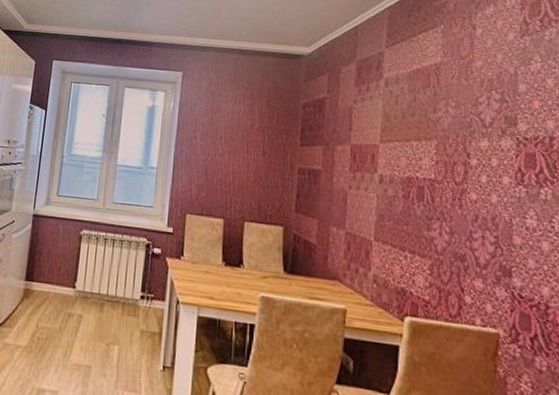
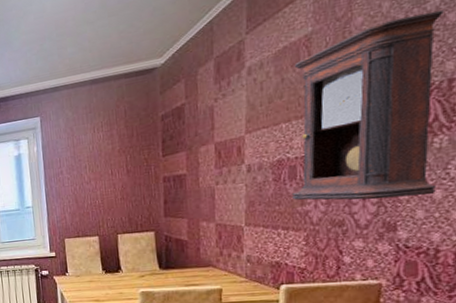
pendulum clock: none [419,71,544,246] -> present [292,9,444,201]

